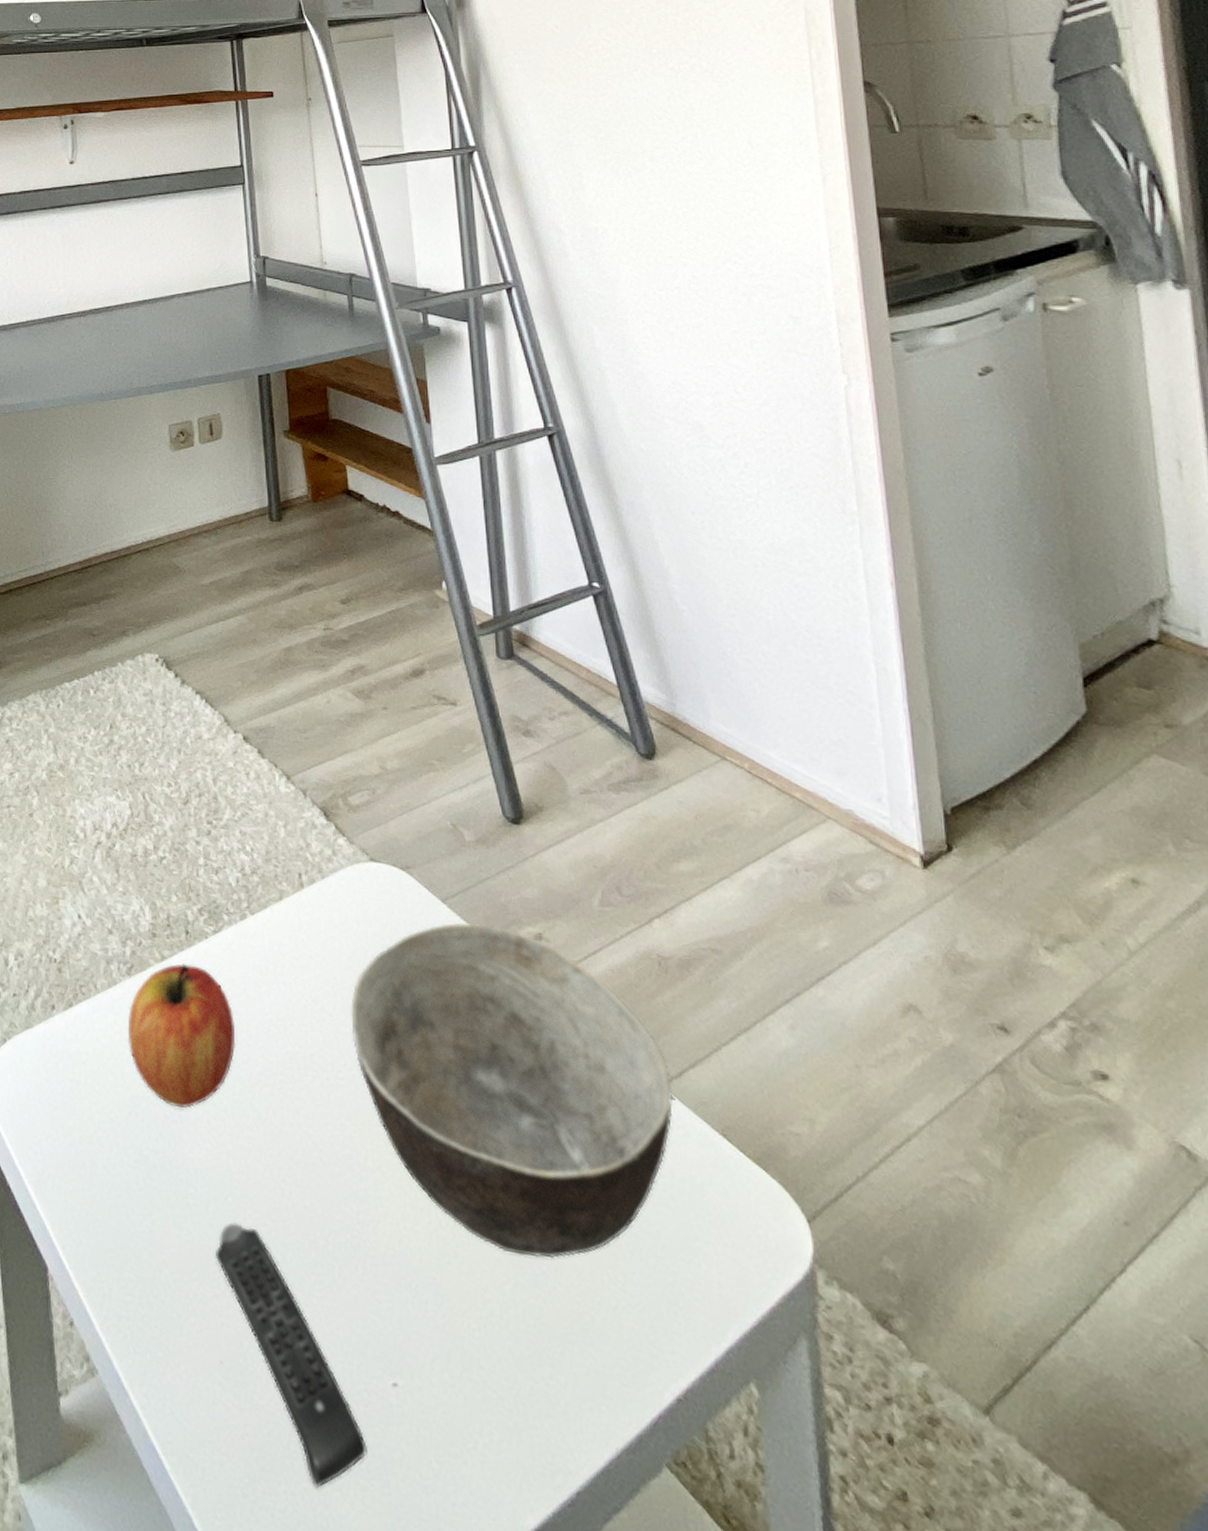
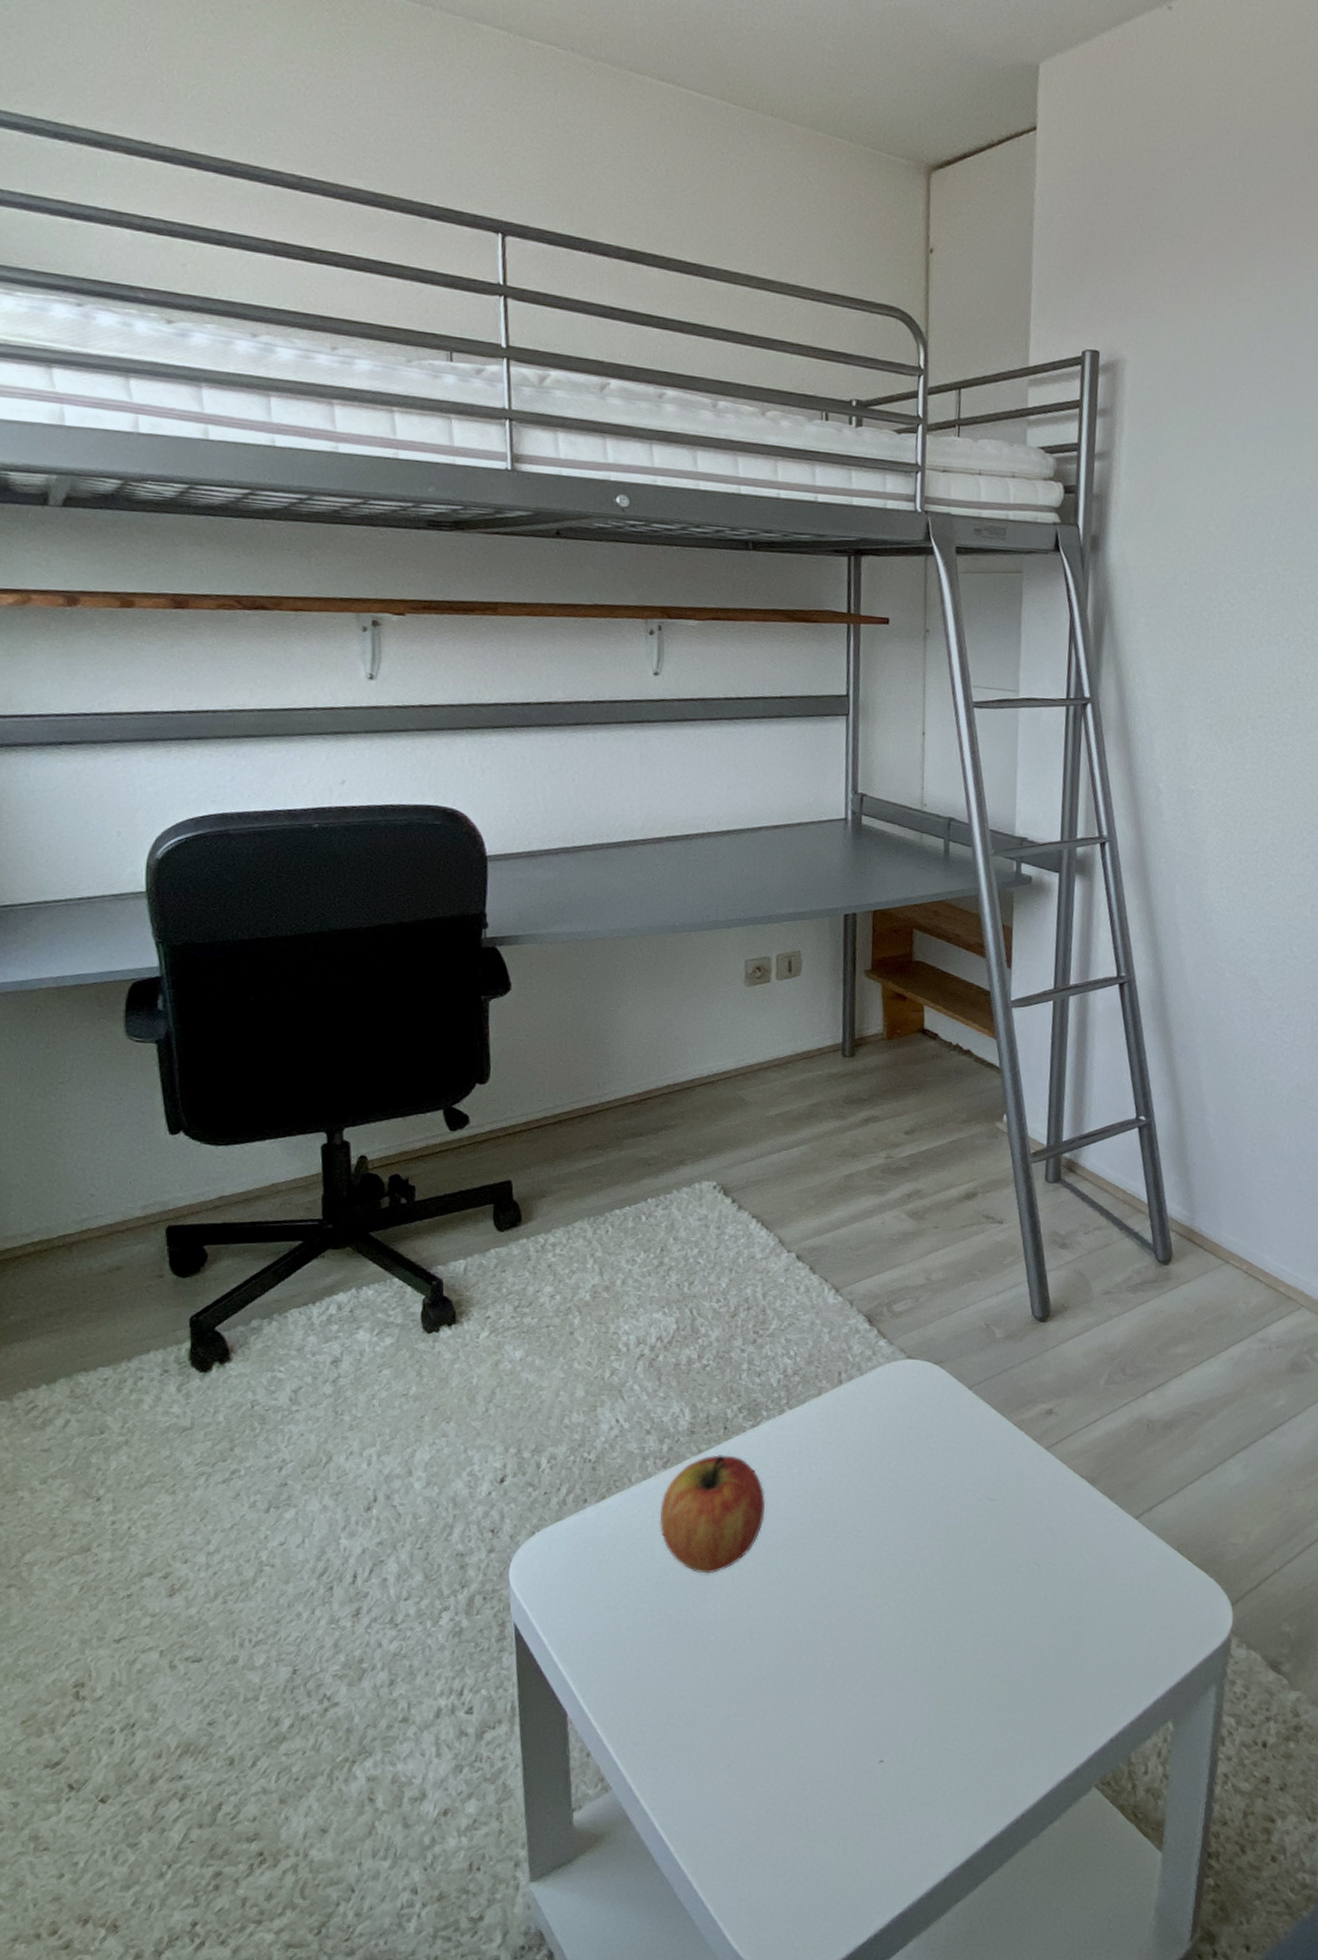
remote control: present [216,1222,367,1489] -> none [730,1659,852,1844]
bowl: present [351,922,673,1259] -> none [874,1404,1143,1655]

